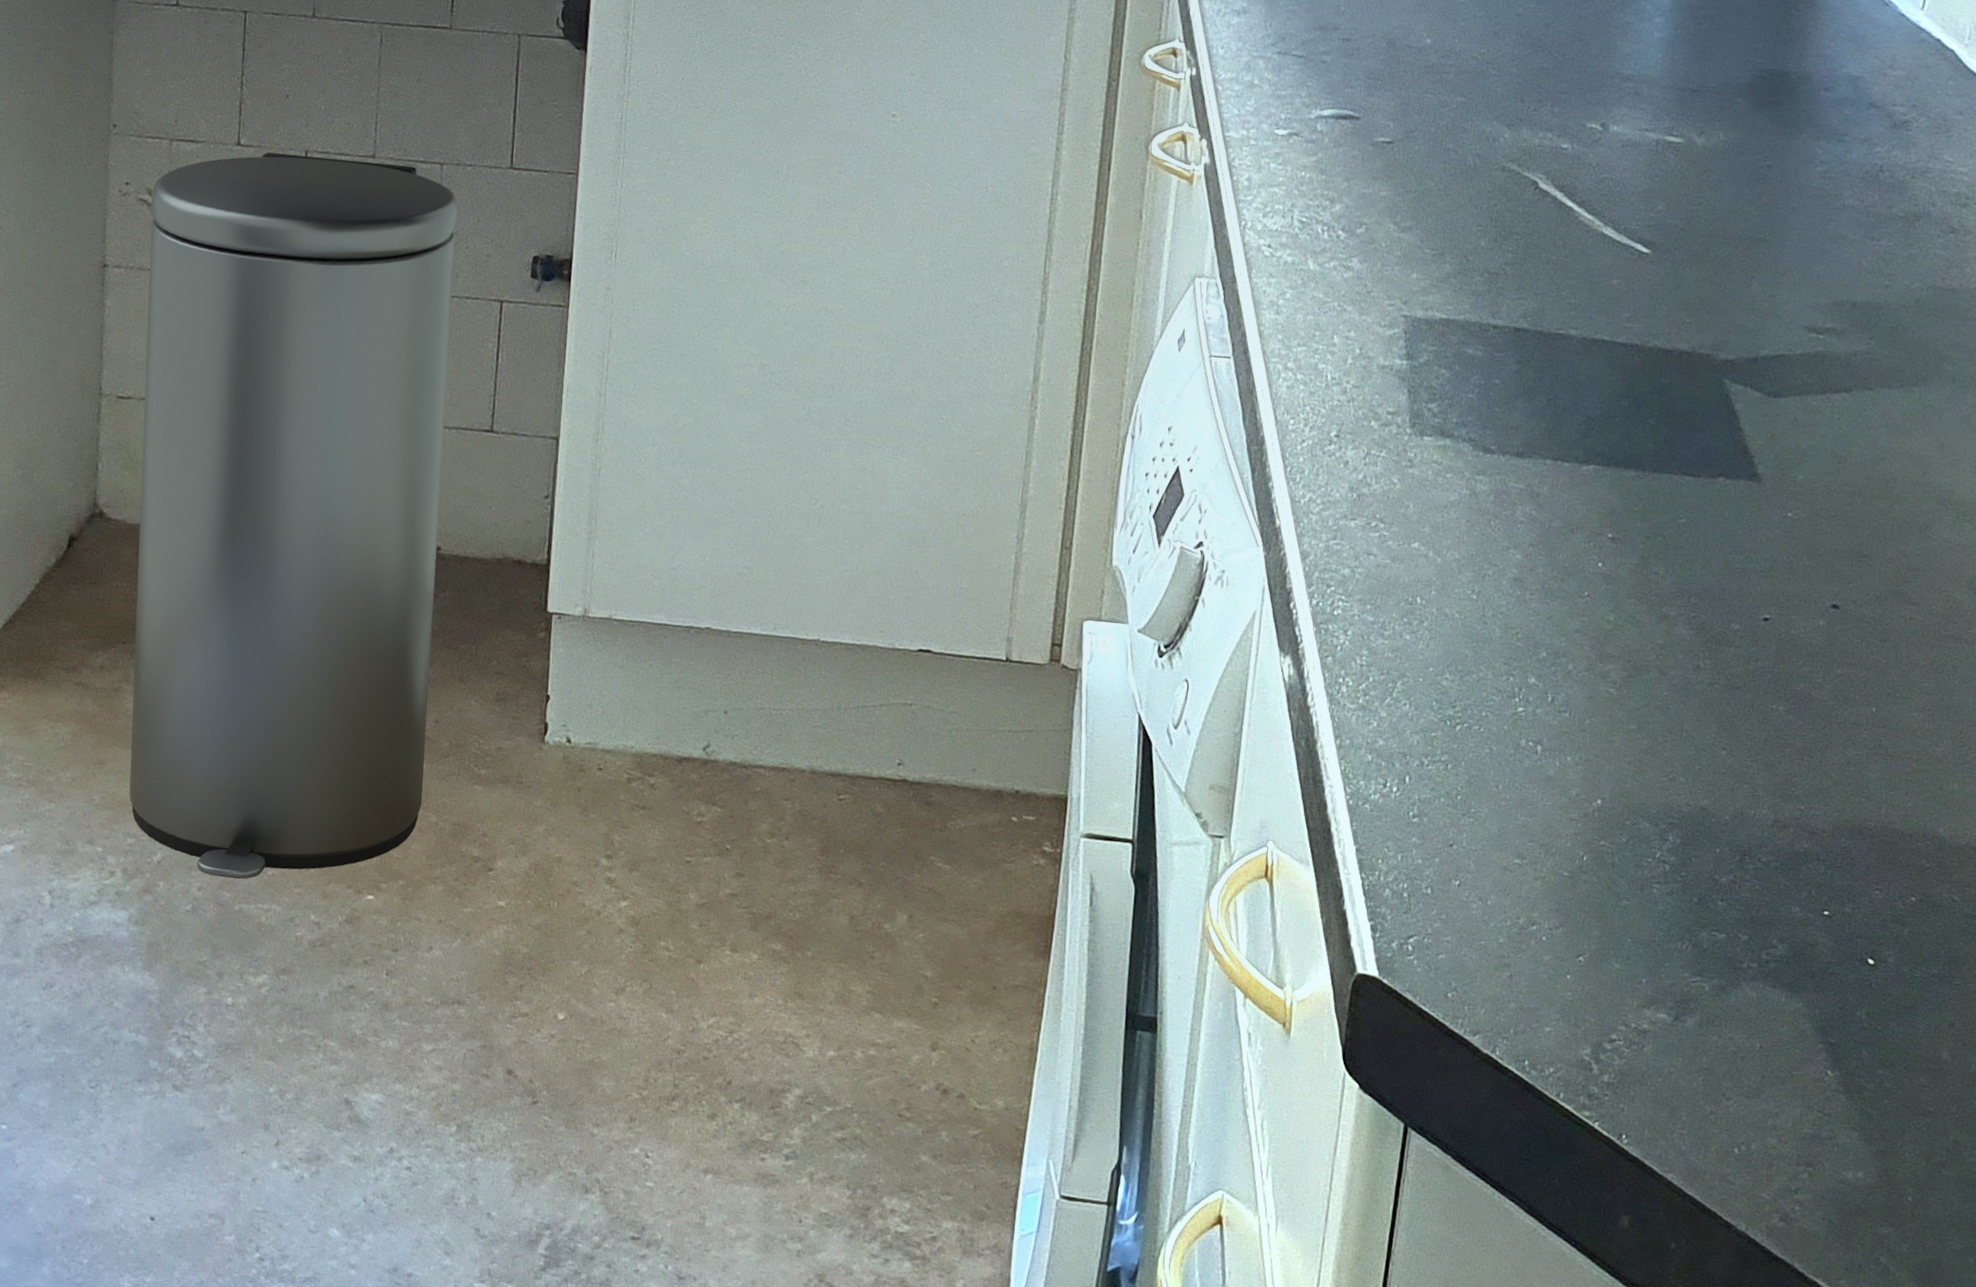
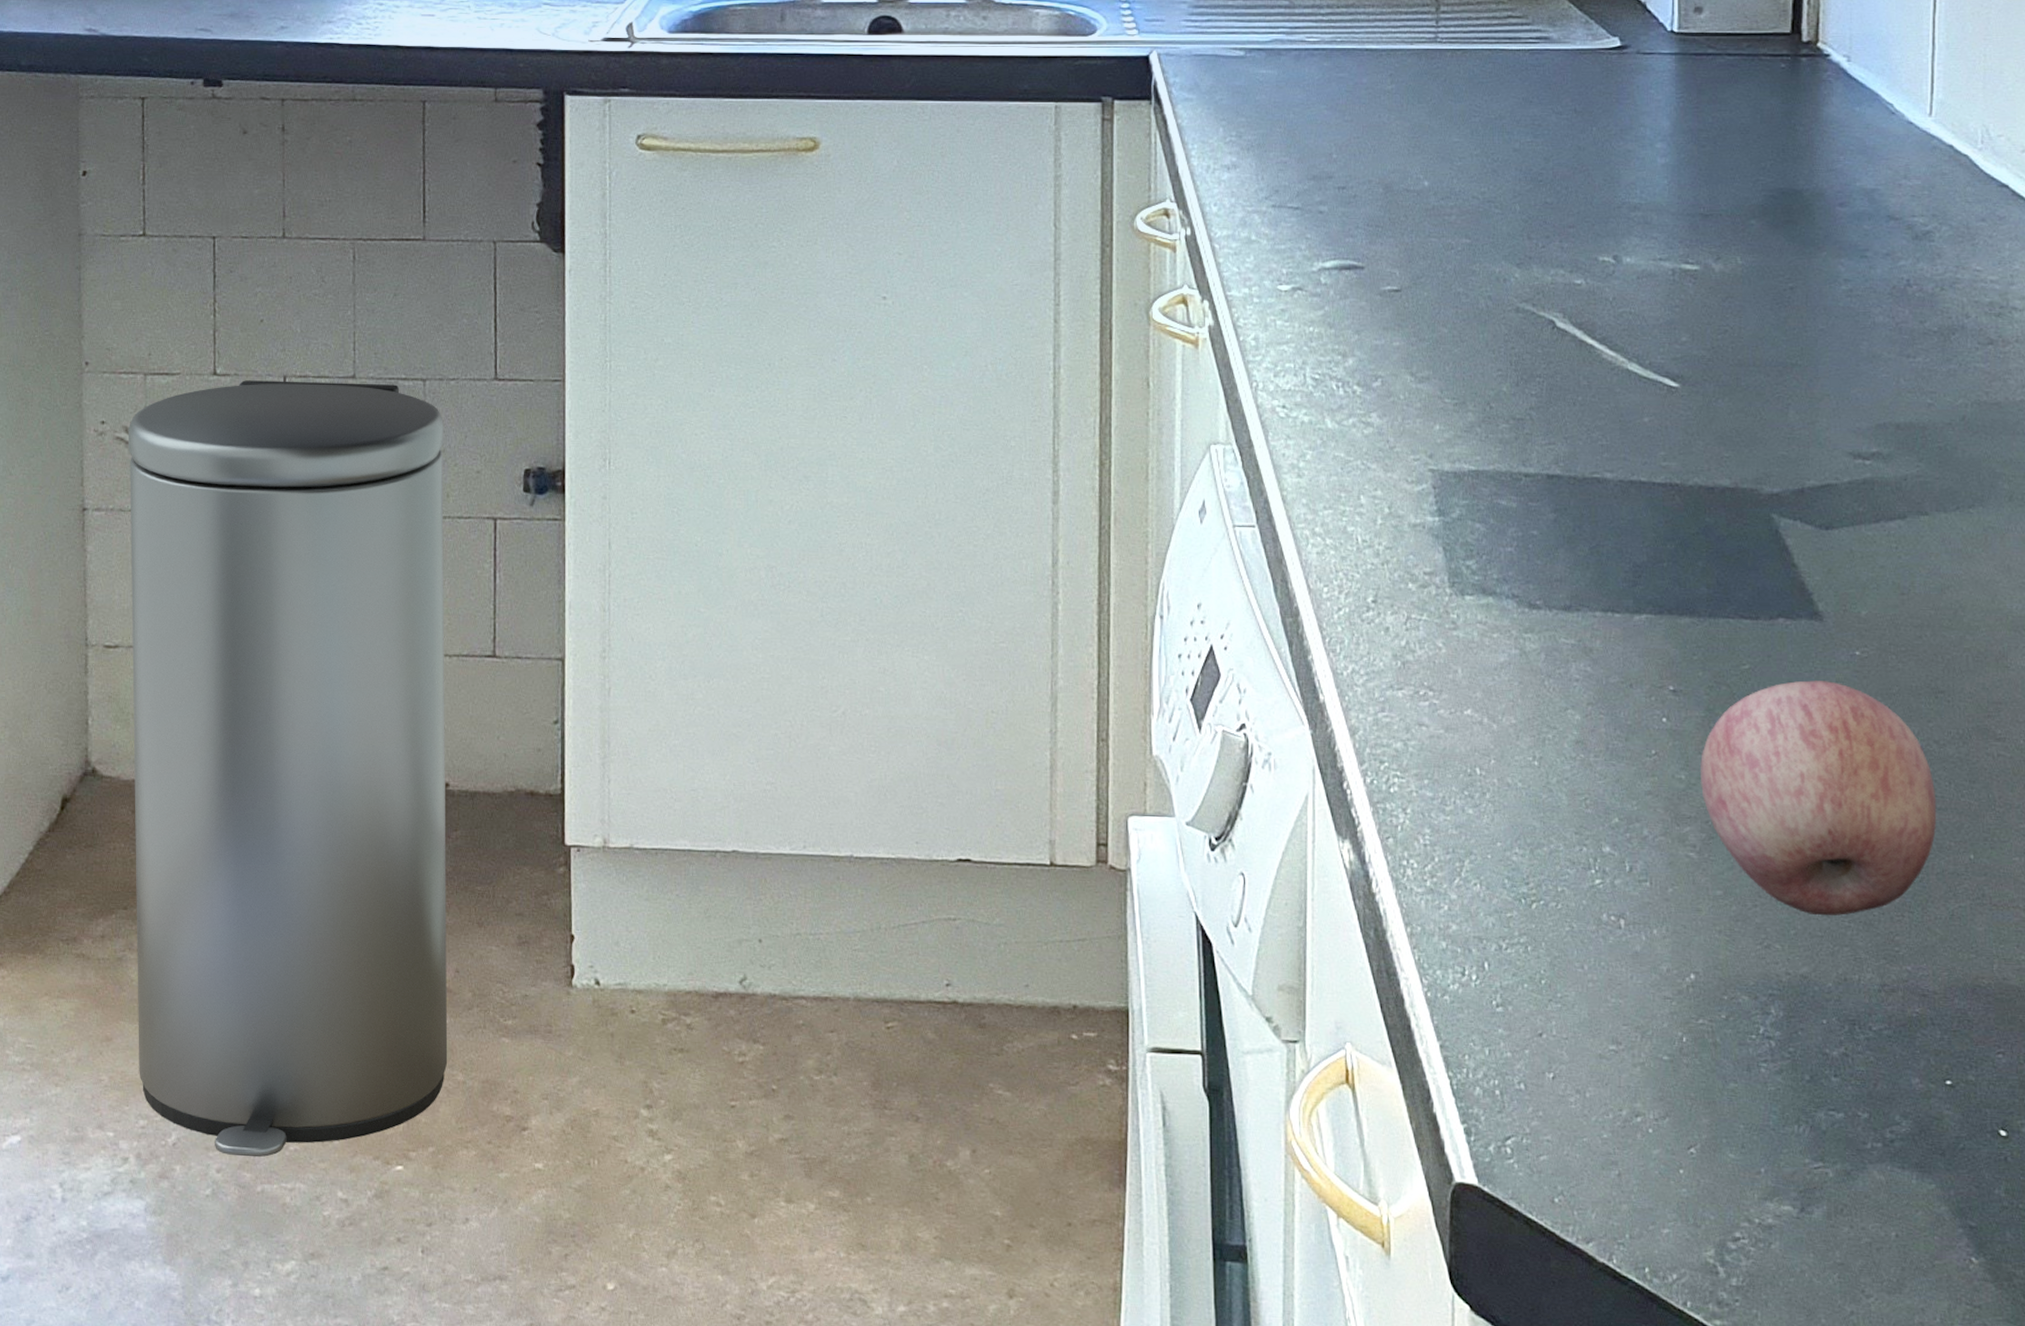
fruit: none [1627,537,1848,755] -> present [1699,680,1937,916]

